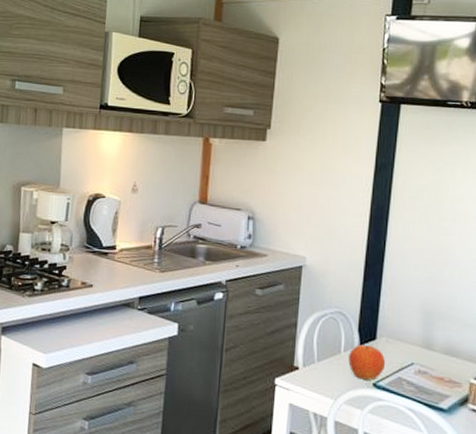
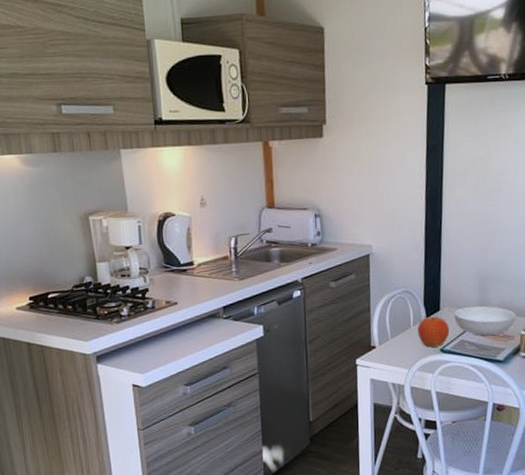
serving bowl: none [392,340,466,378] -> present [454,305,516,336]

